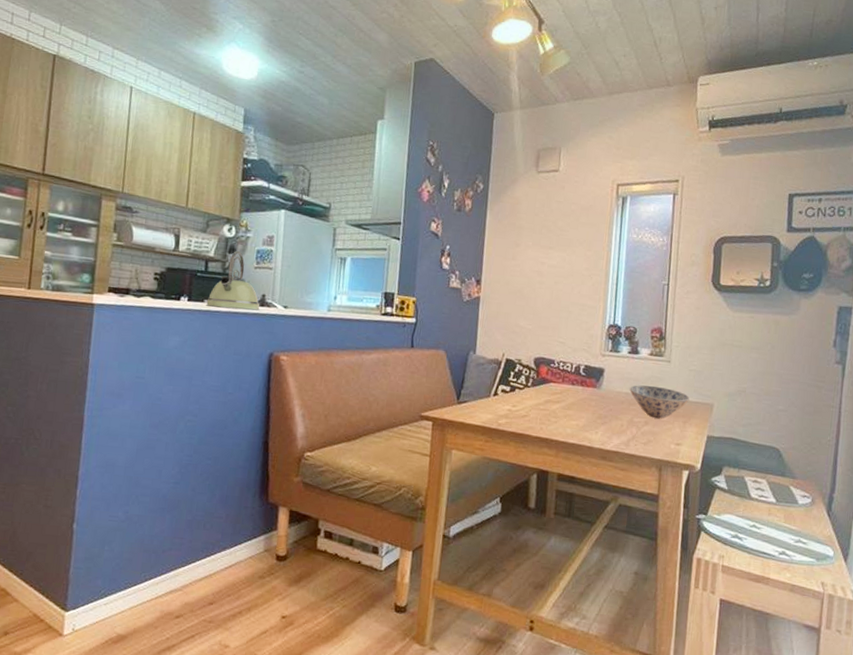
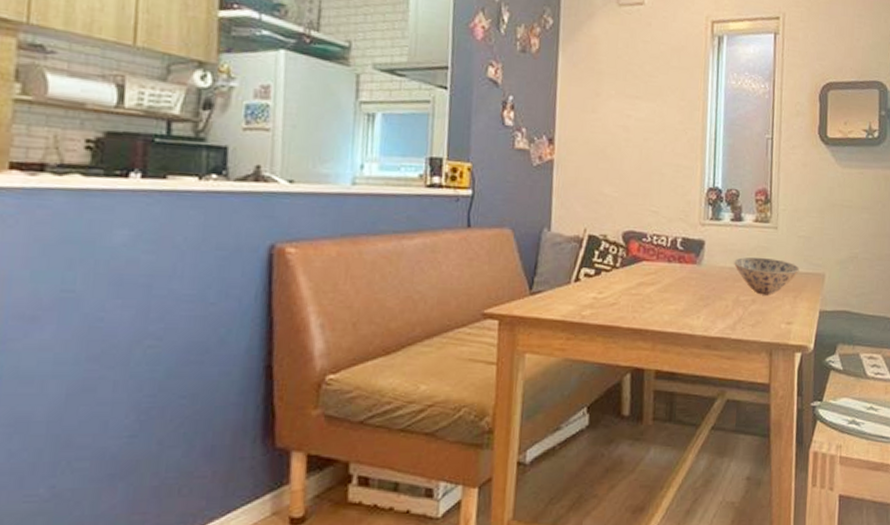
kettle: present [205,251,260,311] -> none [168,107,253,189]

